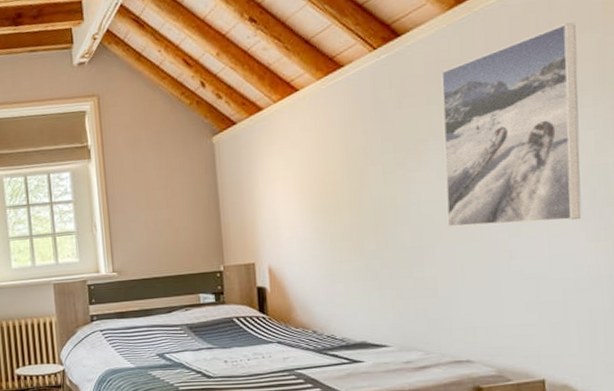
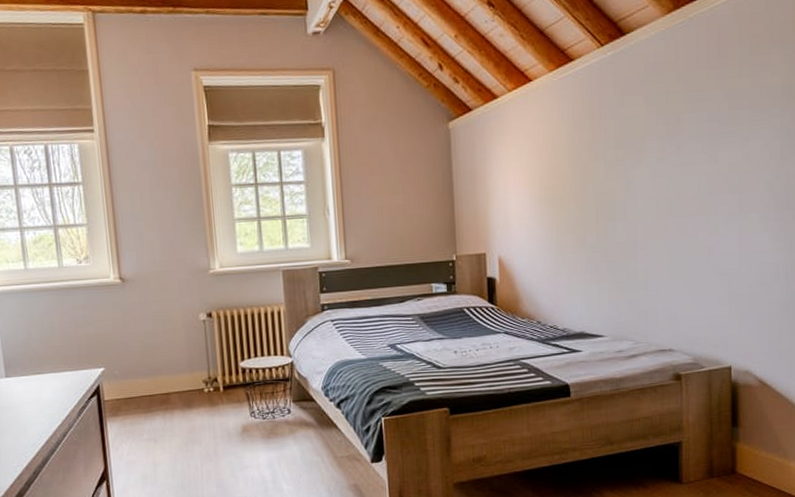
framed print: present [441,22,582,228] -> none [658,37,770,224]

